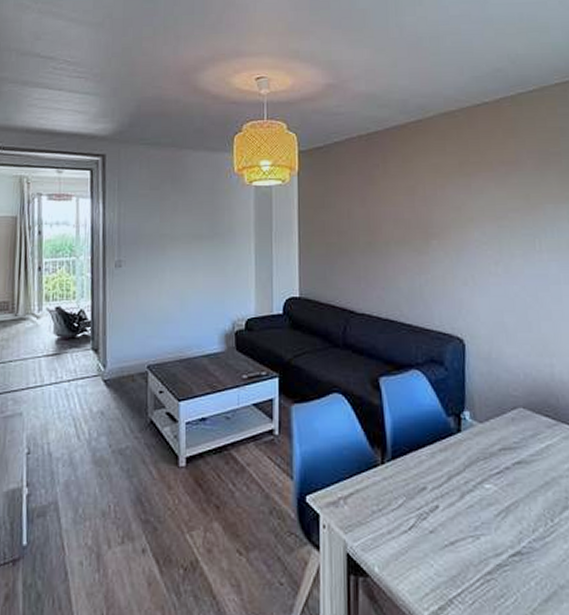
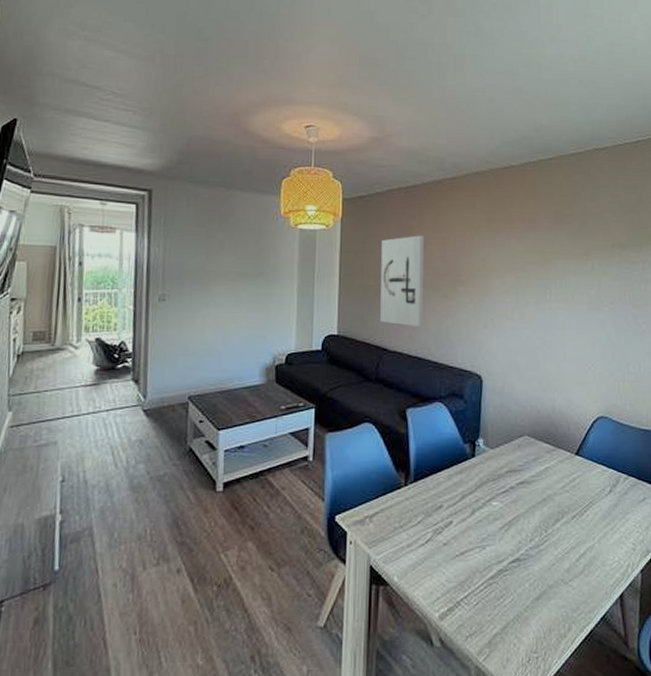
wall art: none [343,185,393,286] -> present [380,235,424,326]

